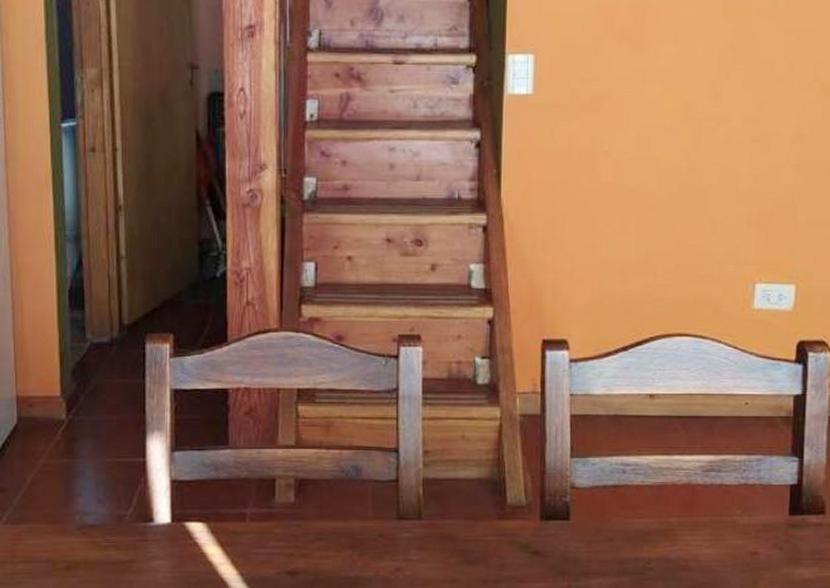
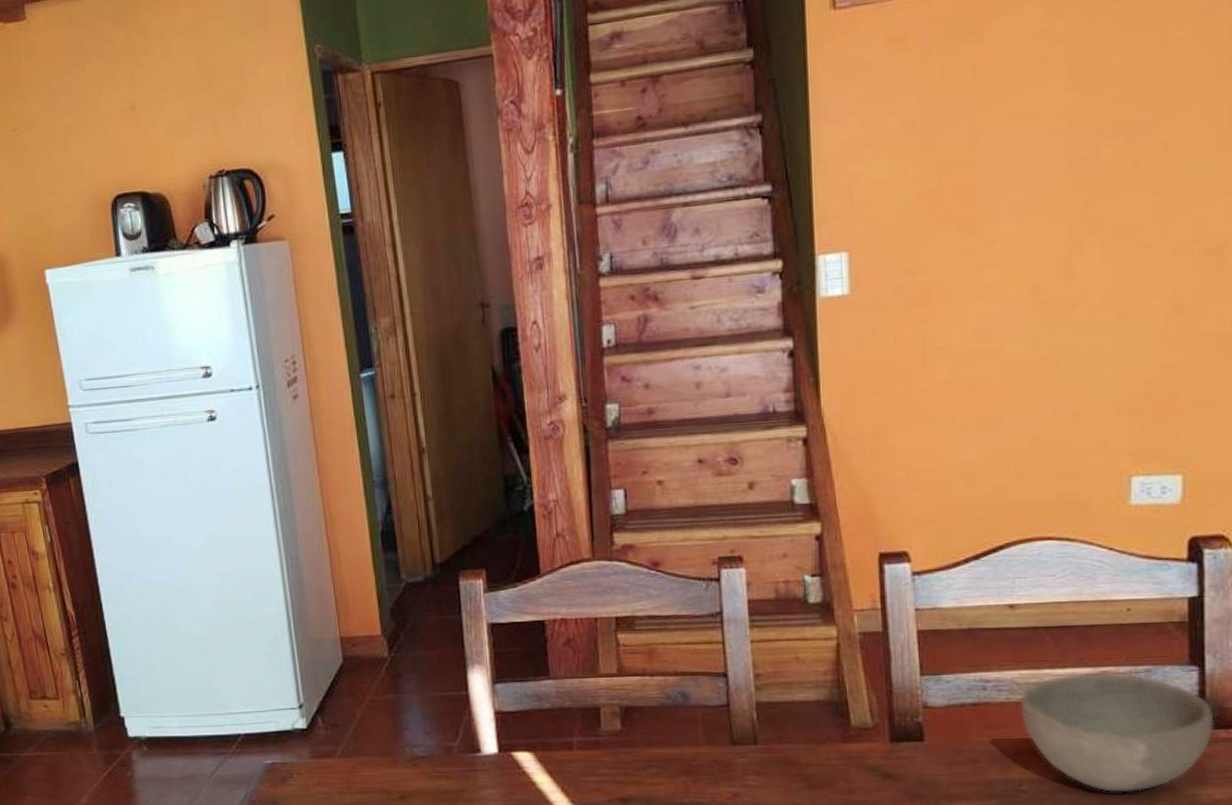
bowl: none [653,461,809,570] -> present [1020,673,1214,792]

